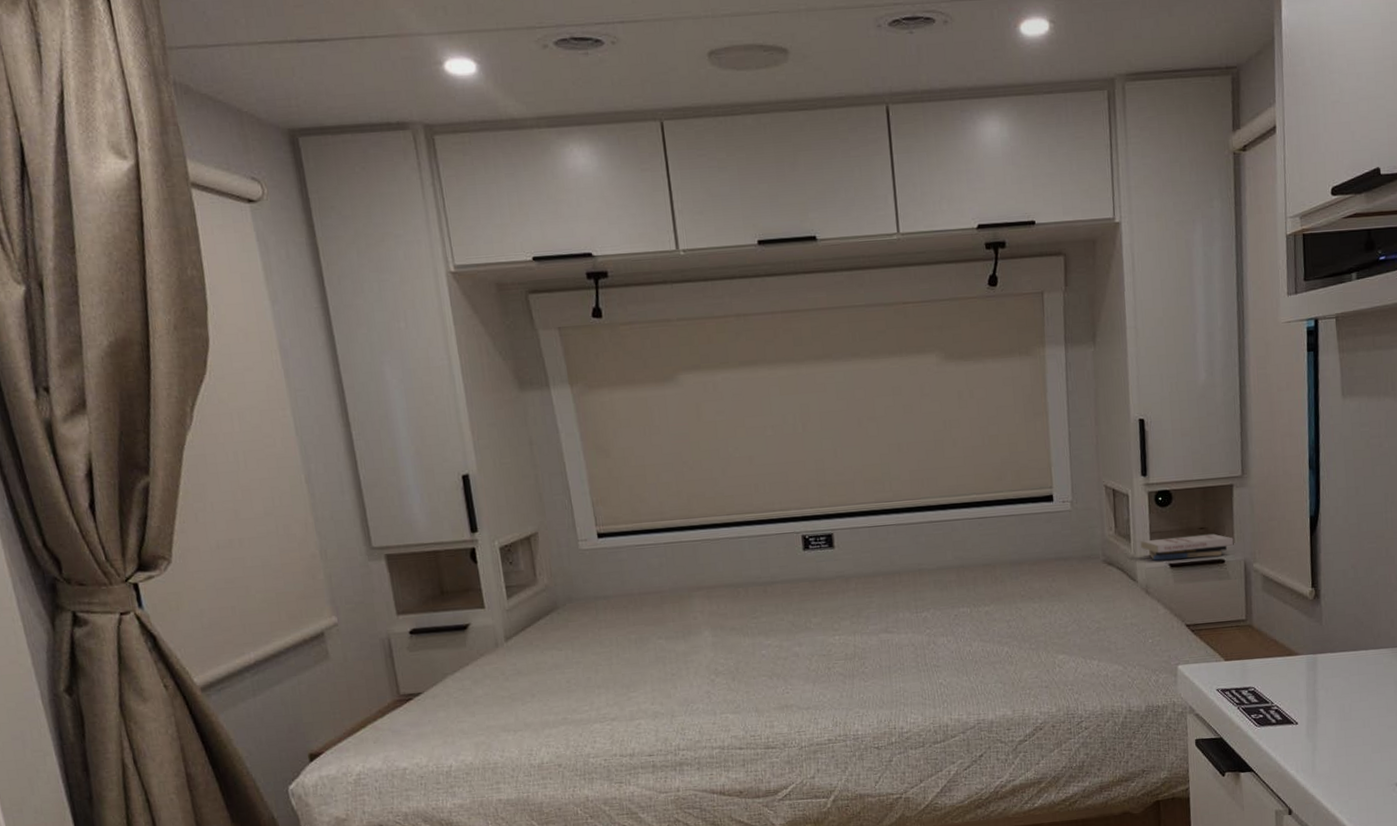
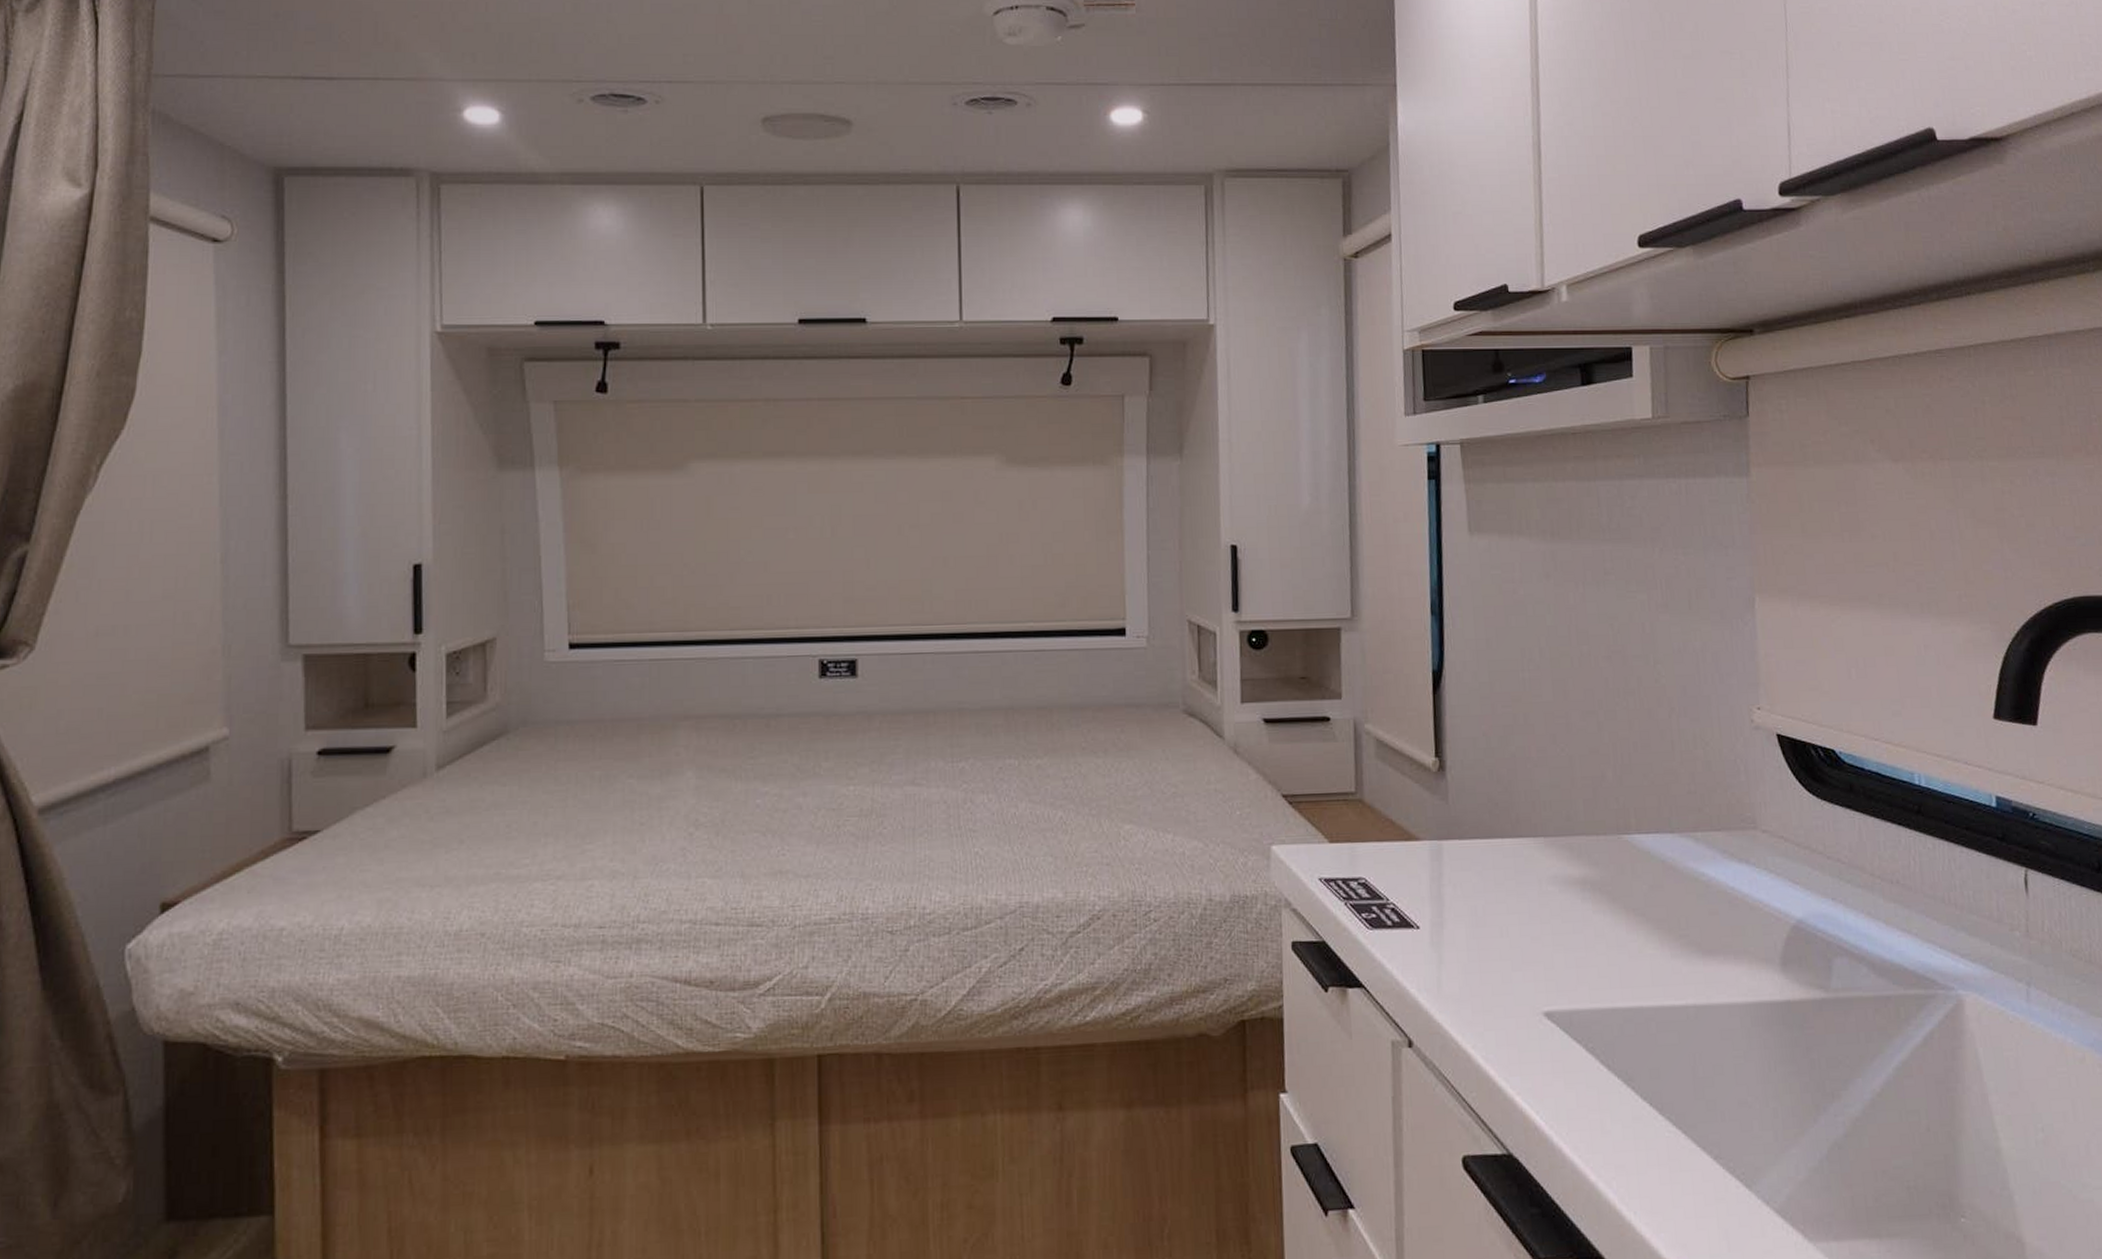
books: present [1141,533,1234,561] -> none [1229,685,1342,714]

